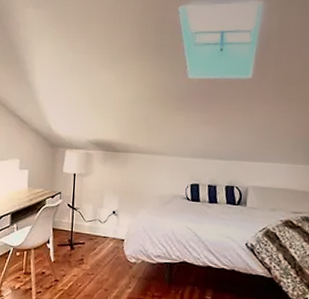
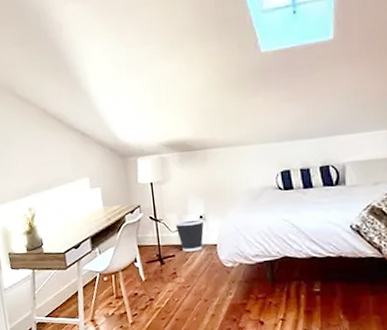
wastebasket: none [89,212,116,243] -> present [175,218,204,252]

